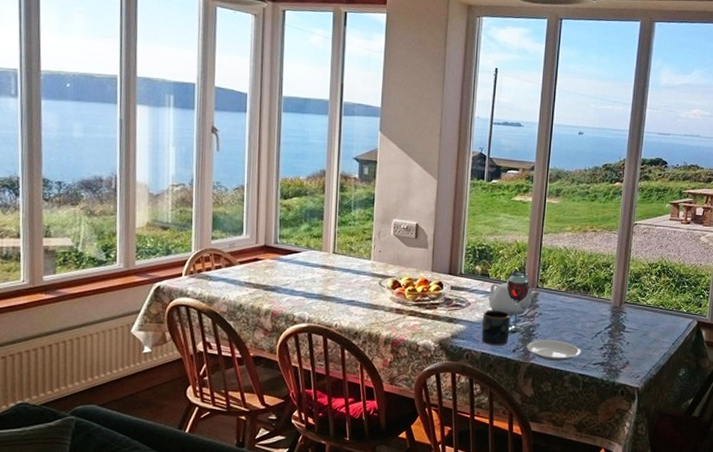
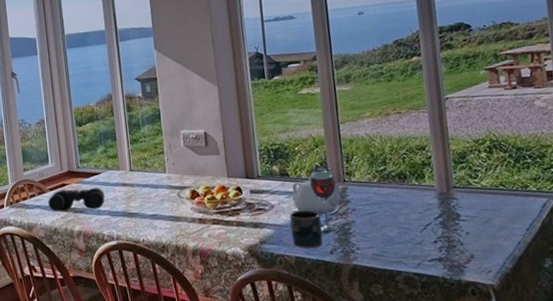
binoculars: none [236,264,302,289] -> present [48,187,105,212]
plate: present [526,340,581,361] -> none [344,236,411,260]

